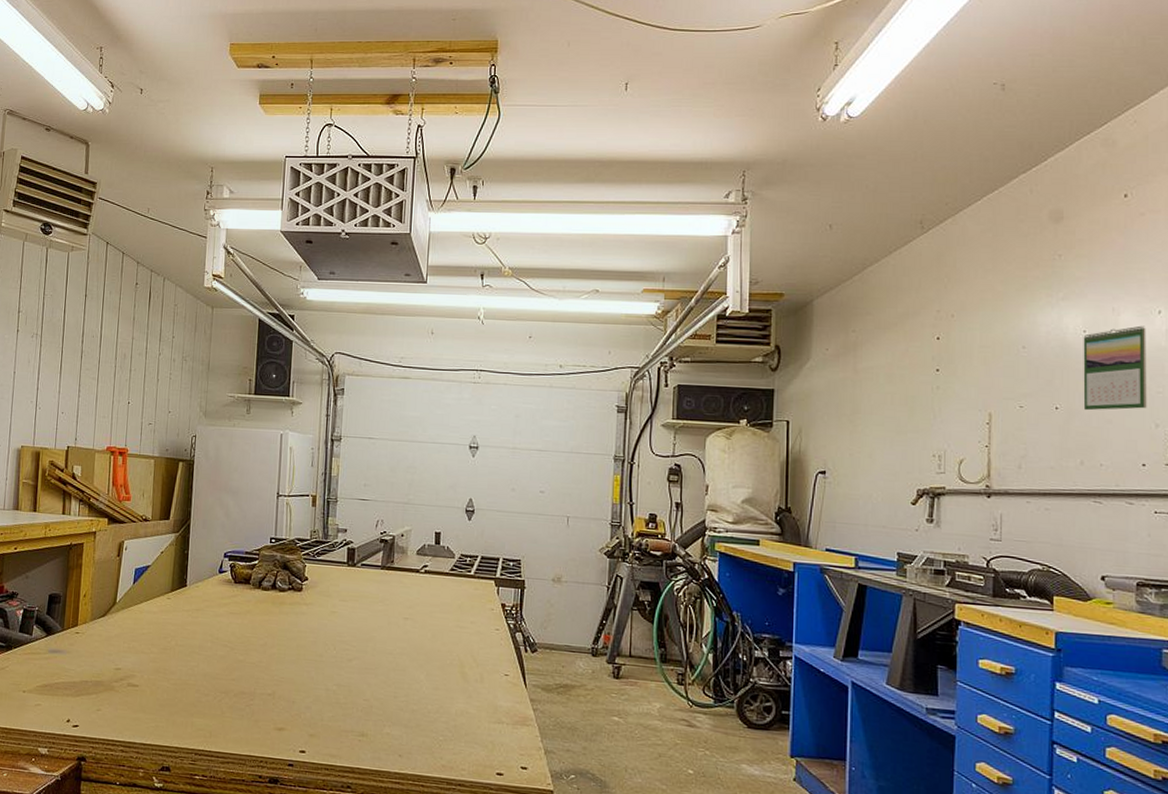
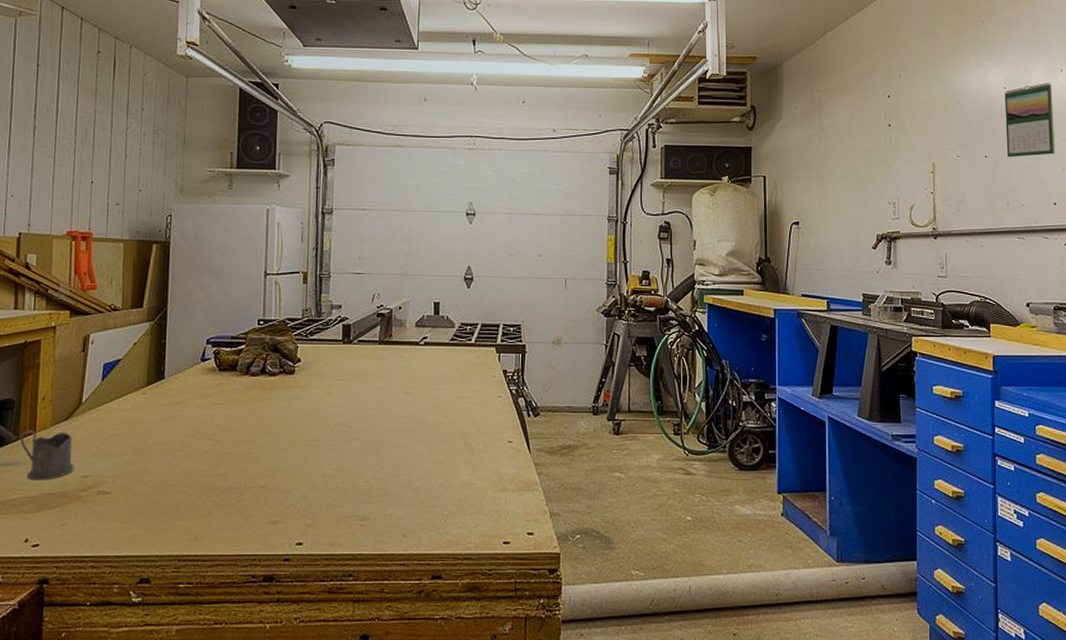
tea glass holder: none [65,623,109,669] -> present [20,430,75,481]

